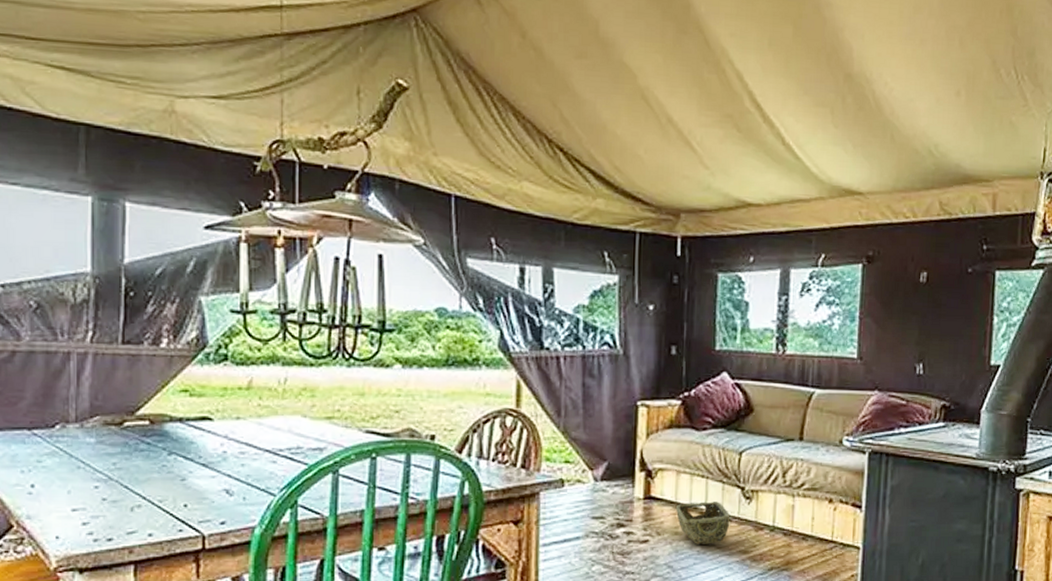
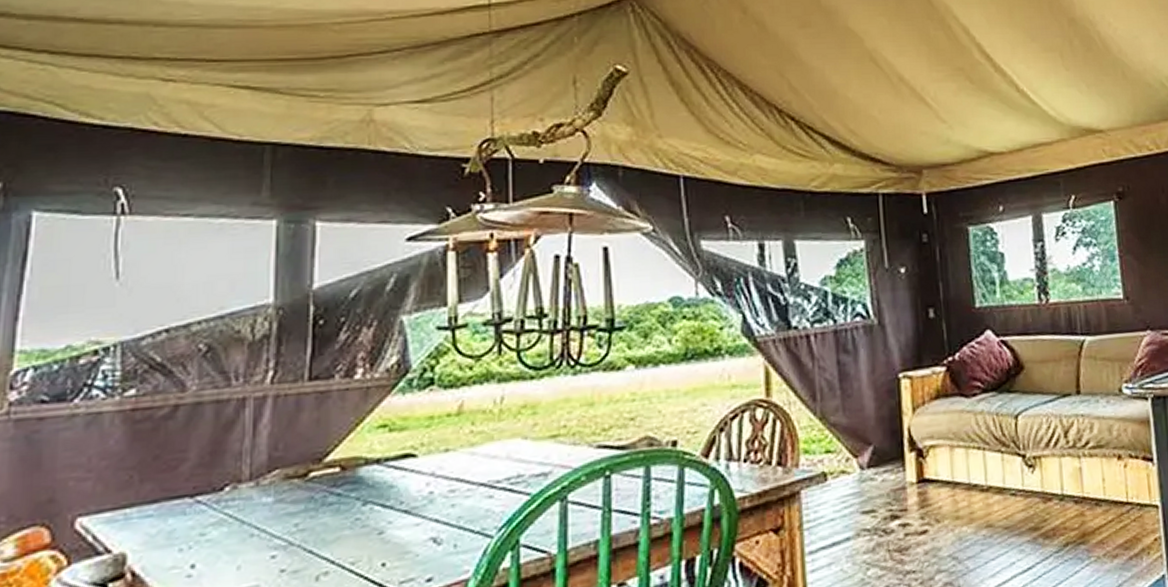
woven basket: present [675,501,731,544] -> none [953,474,1015,528]

